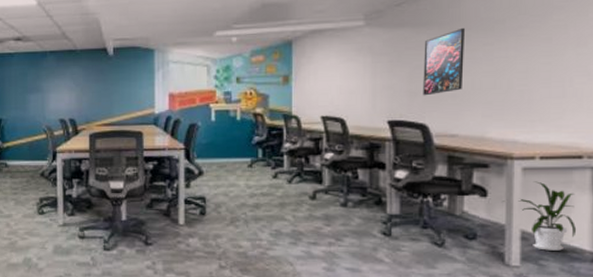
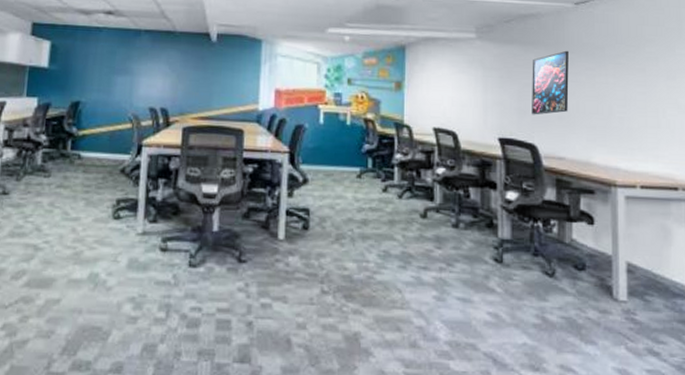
house plant: present [502,181,577,251] -> none [608,211,677,286]

